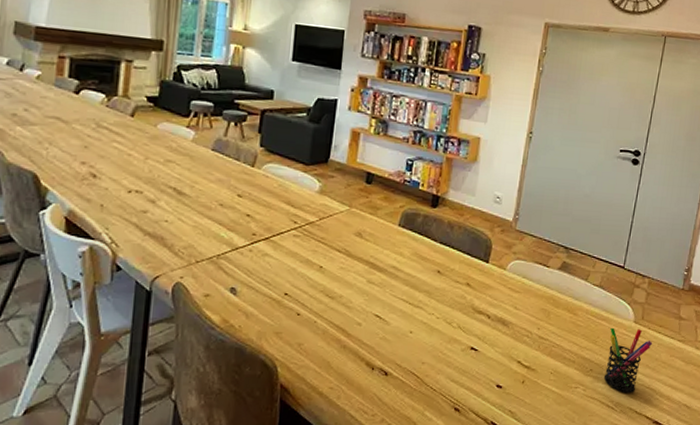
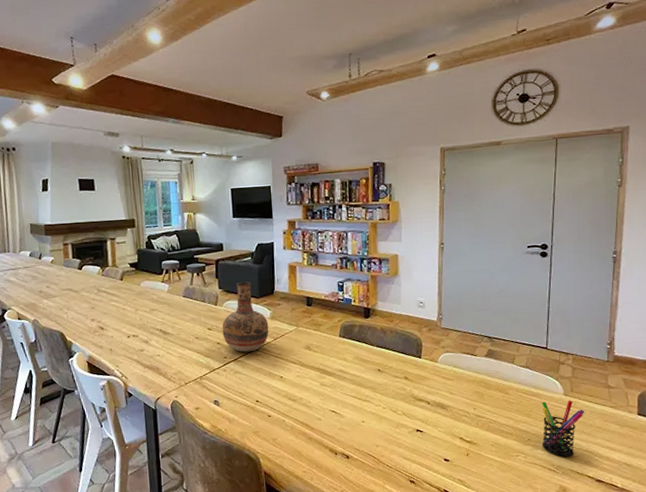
vase: none [255,142,316,231] -> present [222,281,269,353]

